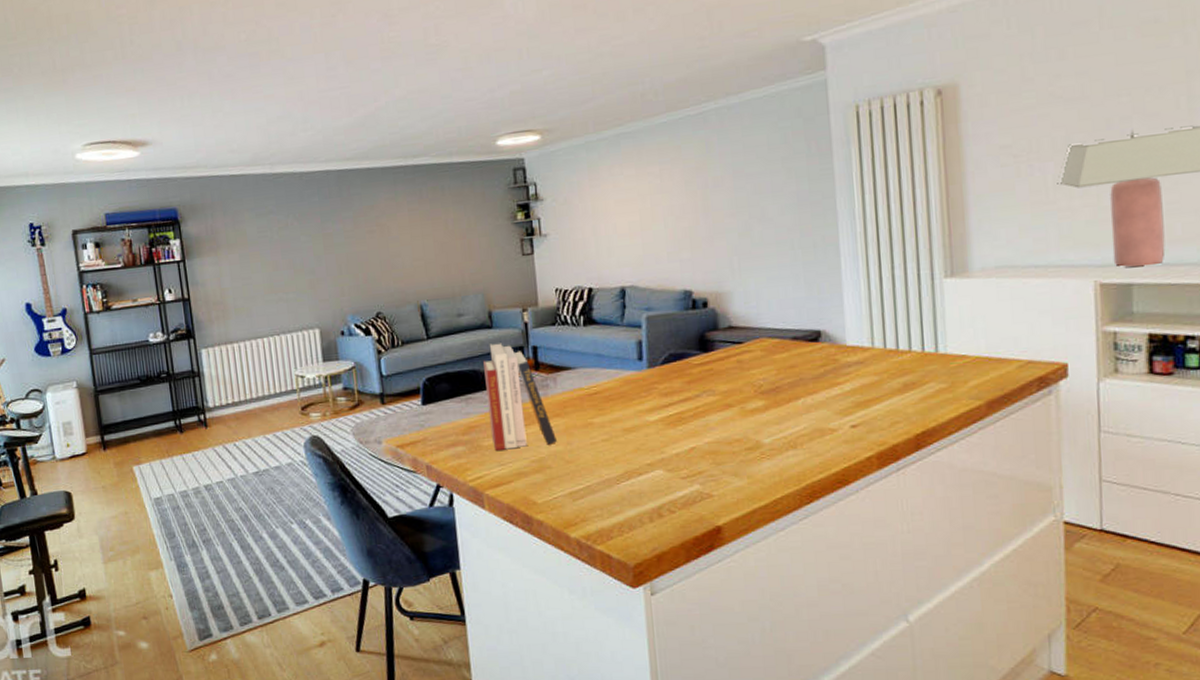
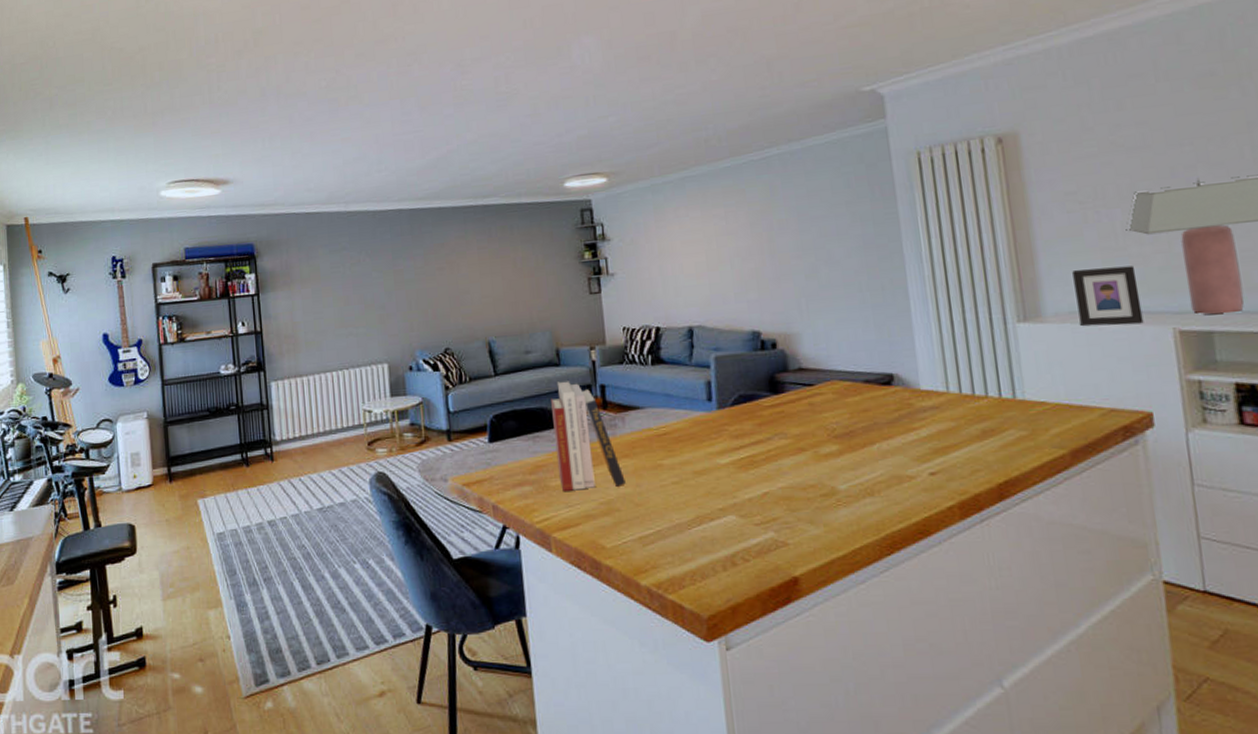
picture frame: none [1002,219,1067,281] -> present [1072,266,1144,327]

